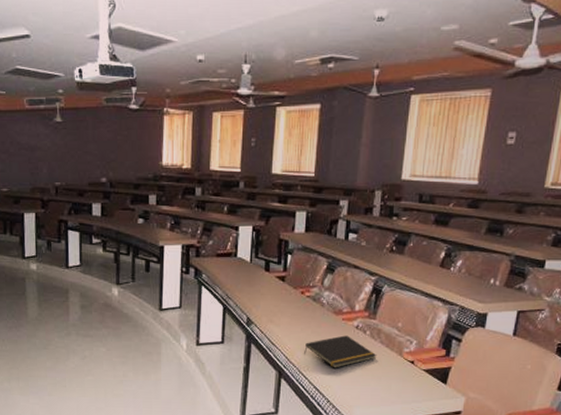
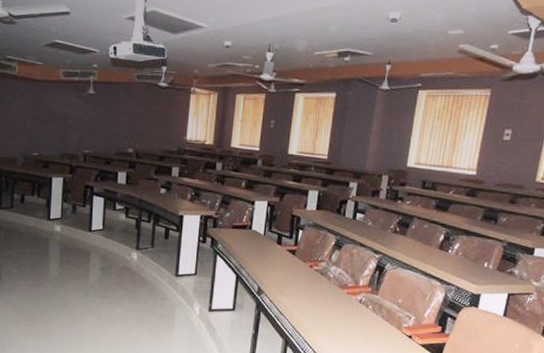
notepad: present [304,335,377,368] -> none [310,308,378,339]

